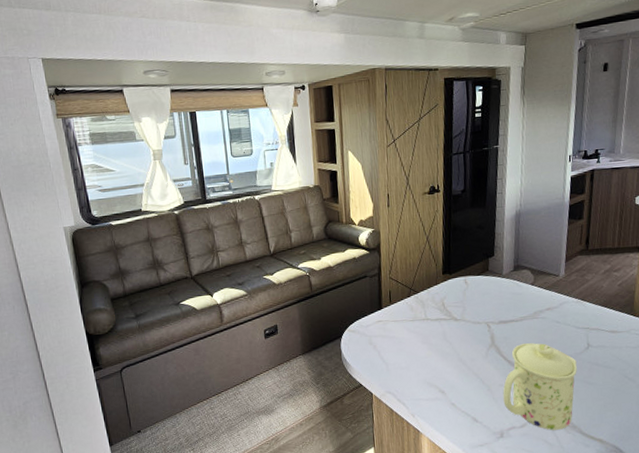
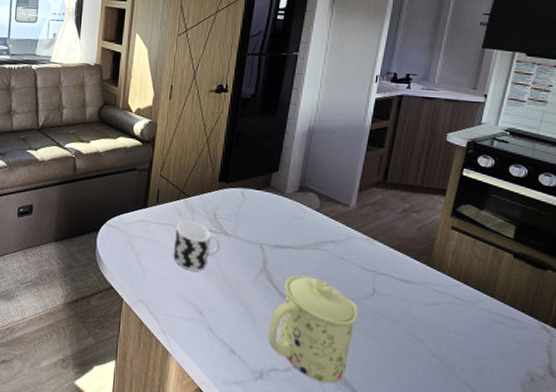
cup: none [410,313,452,357] -> present [173,220,220,271]

